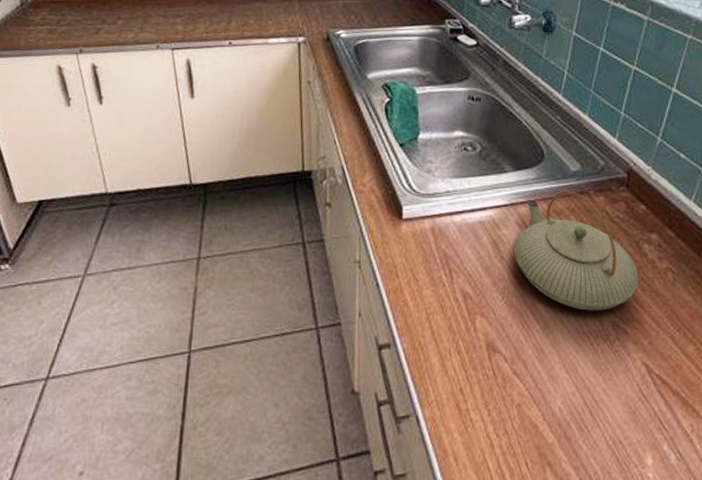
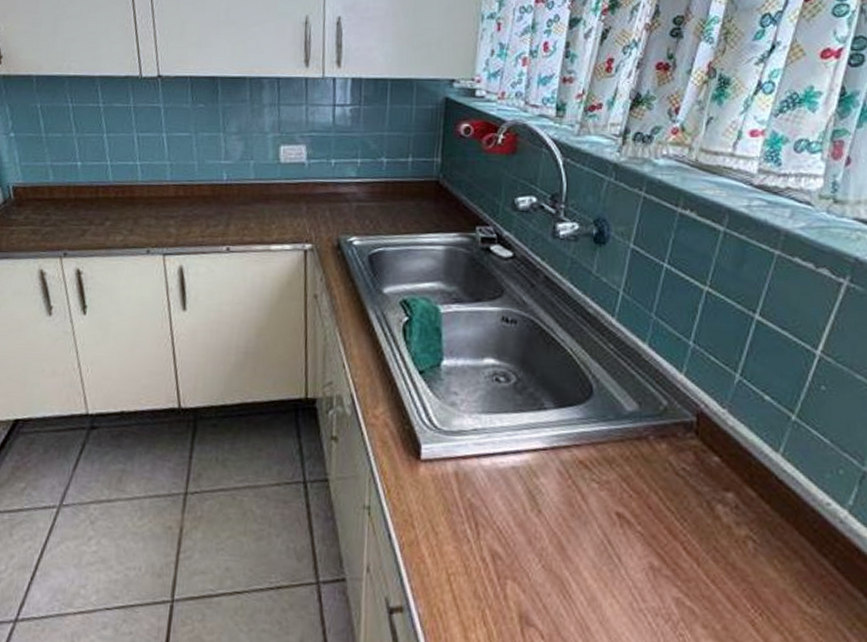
teapot: present [514,191,639,311] -> none [554,435,710,584]

